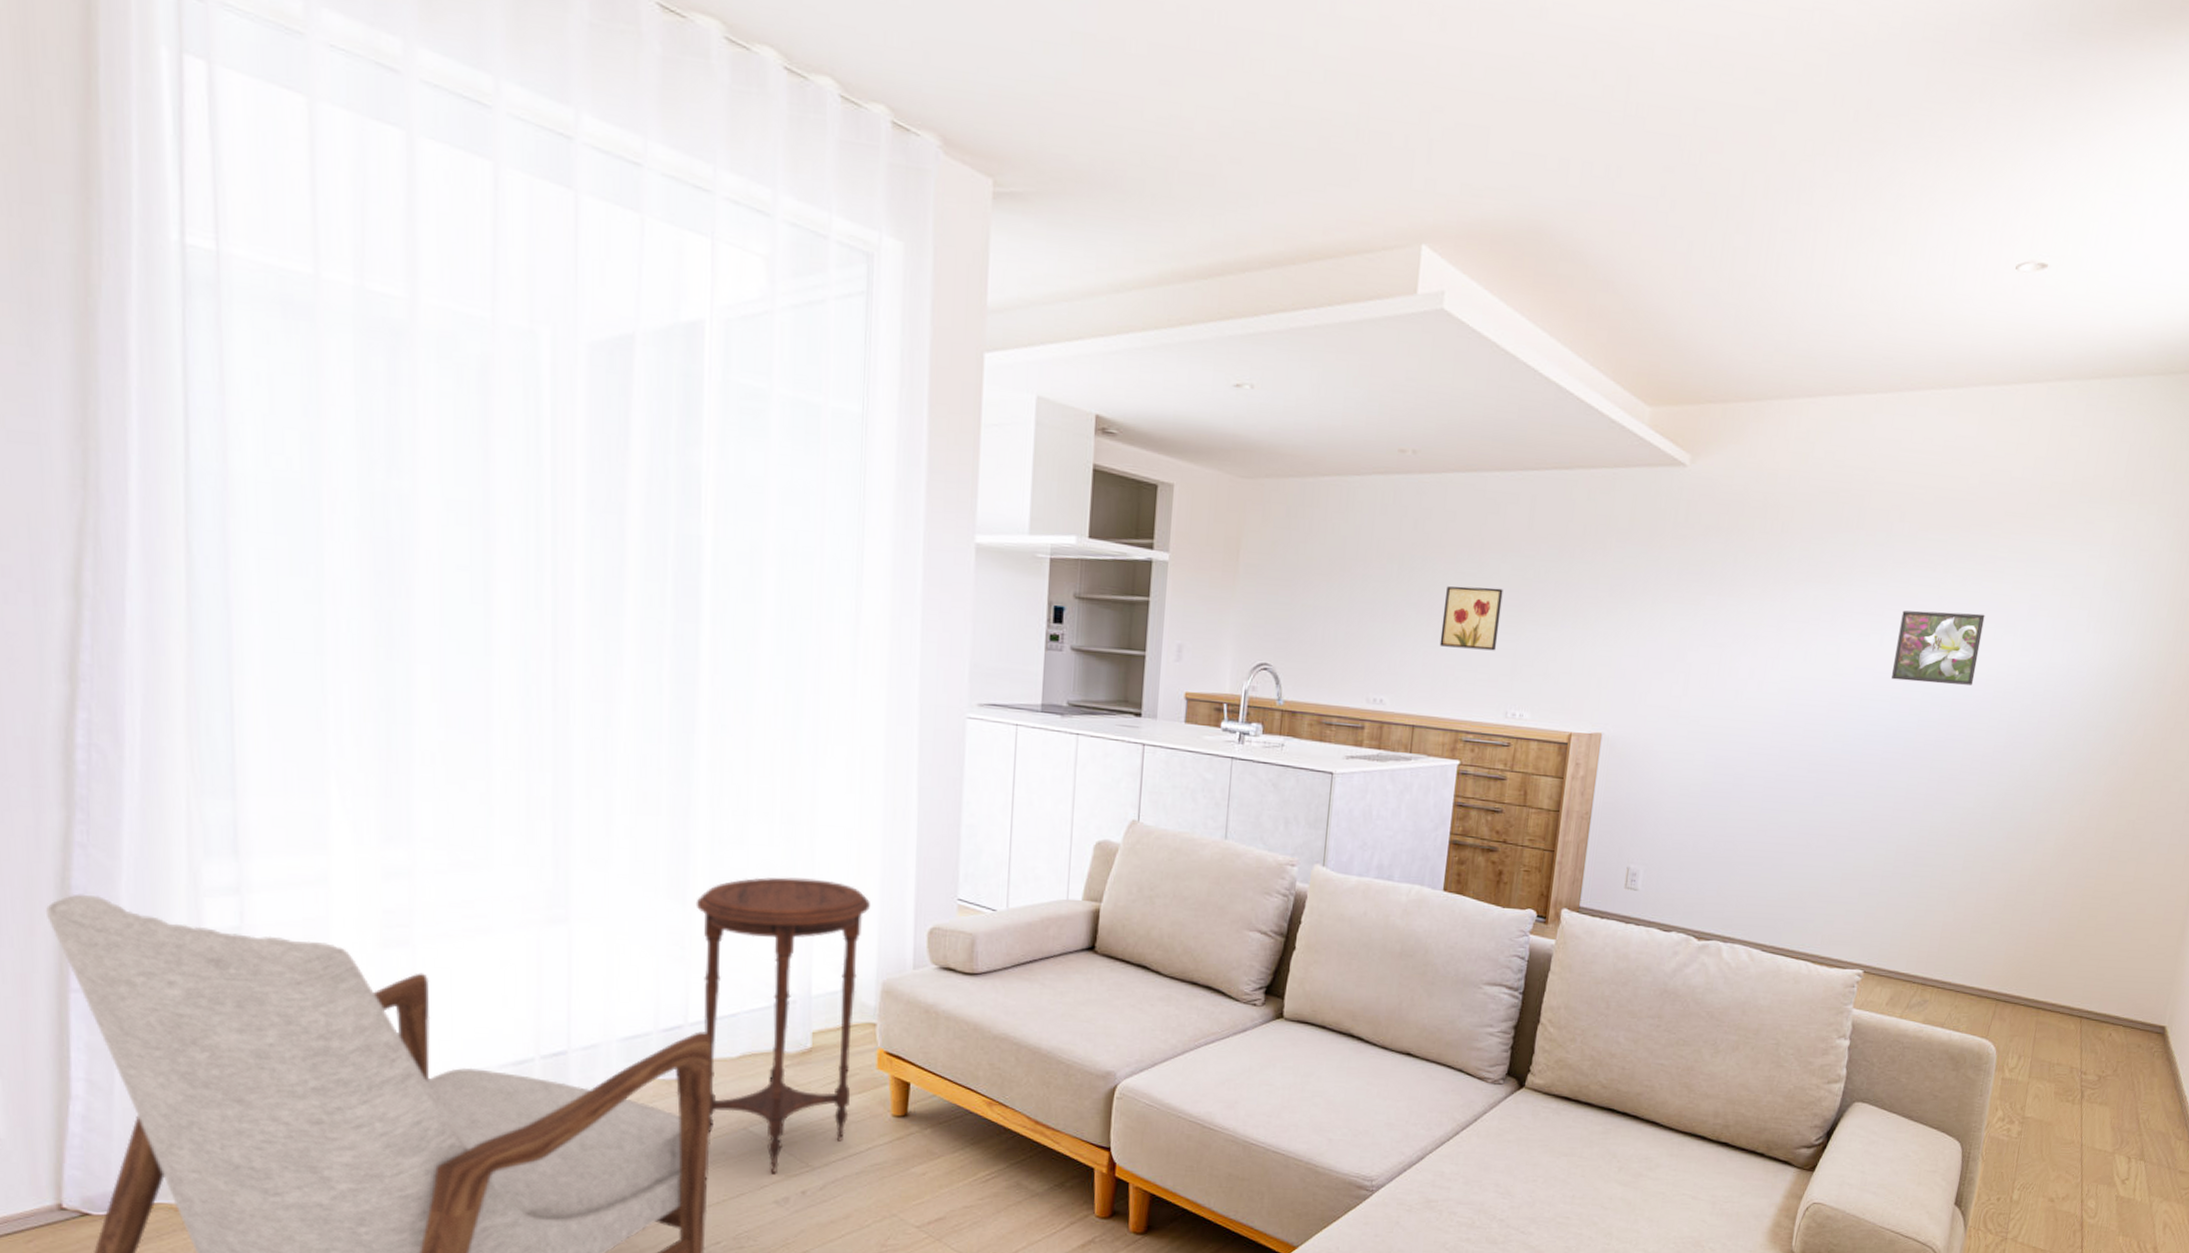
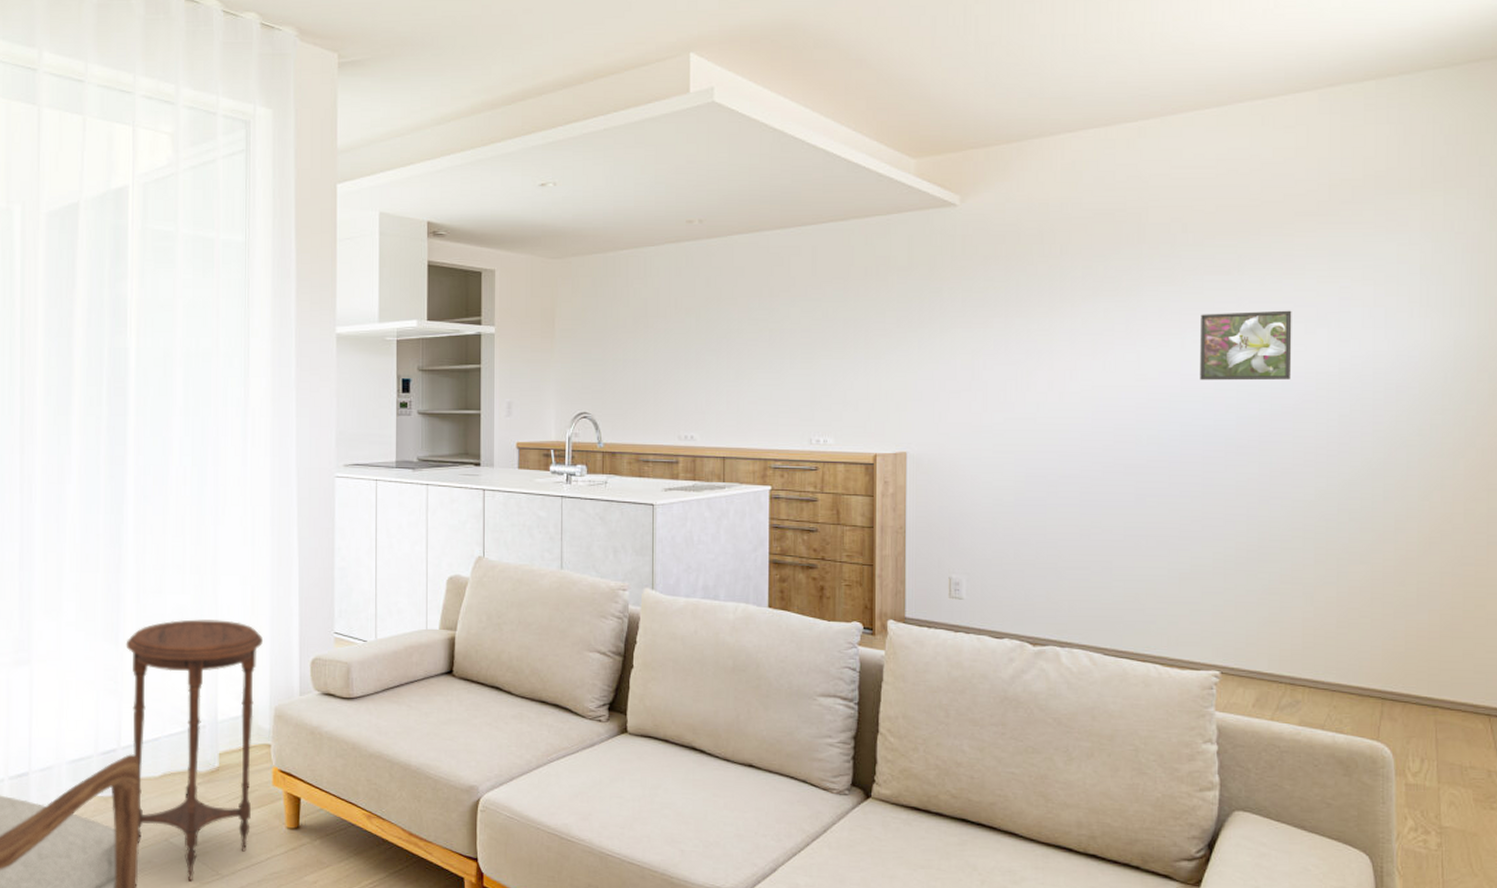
wall art: present [1439,586,1503,651] -> none [741,330,795,385]

